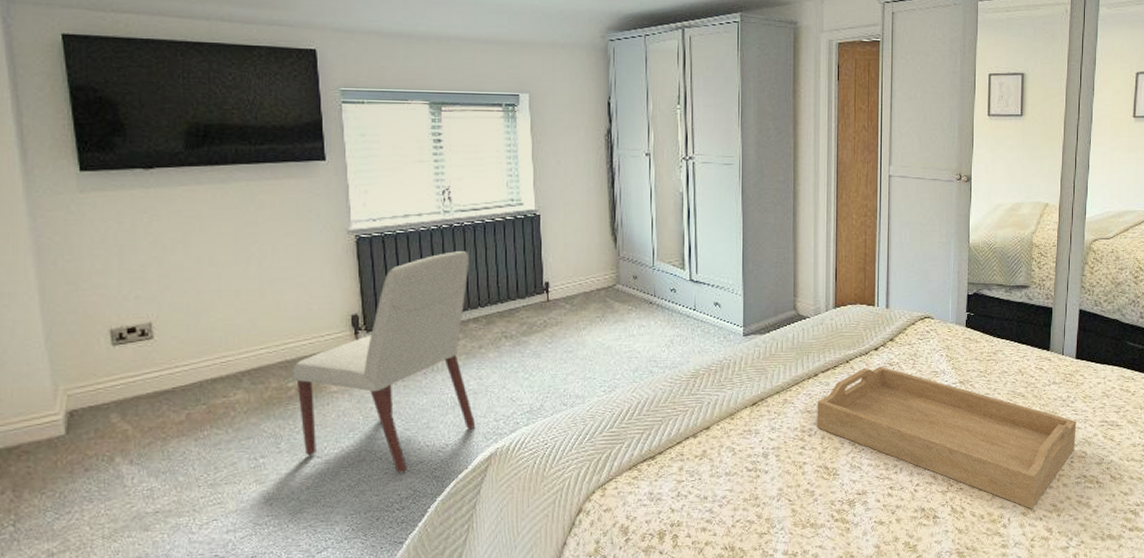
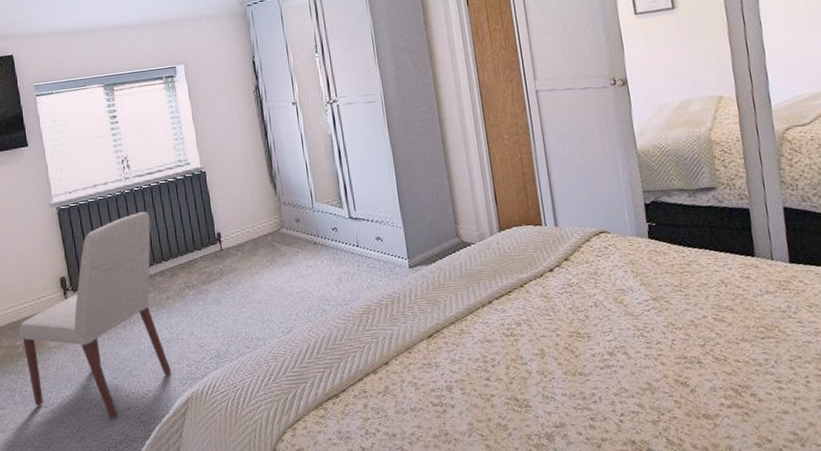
serving tray: present [817,366,1076,509] -> none [495,288,808,439]

